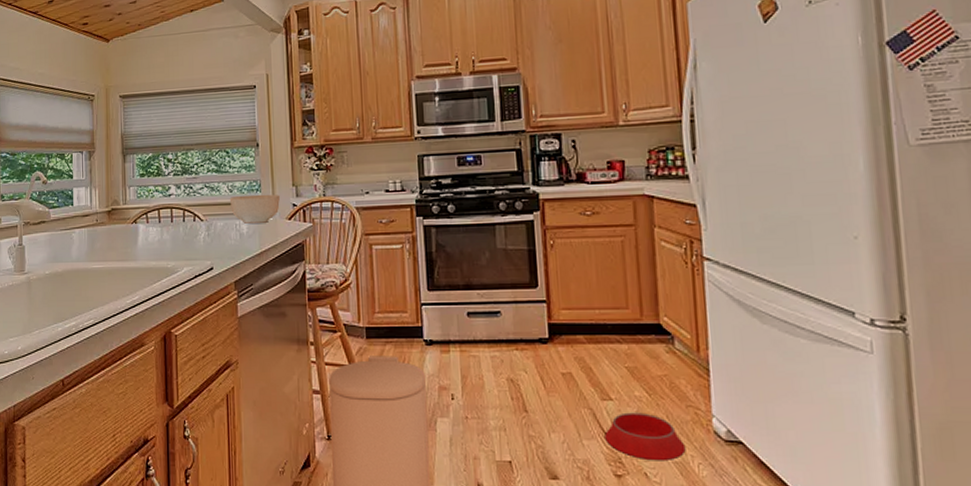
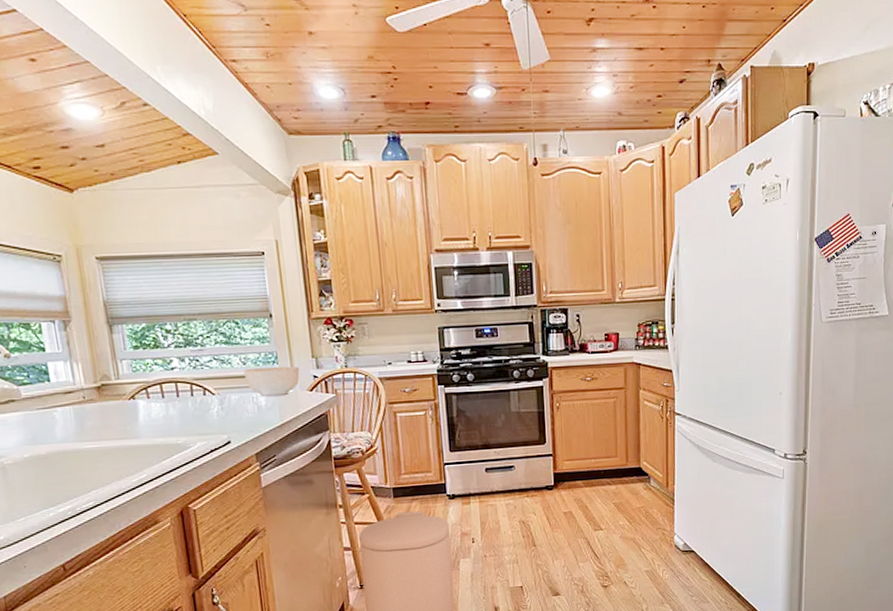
pet bowl: present [605,412,686,461] -> none [596,537,655,572]

